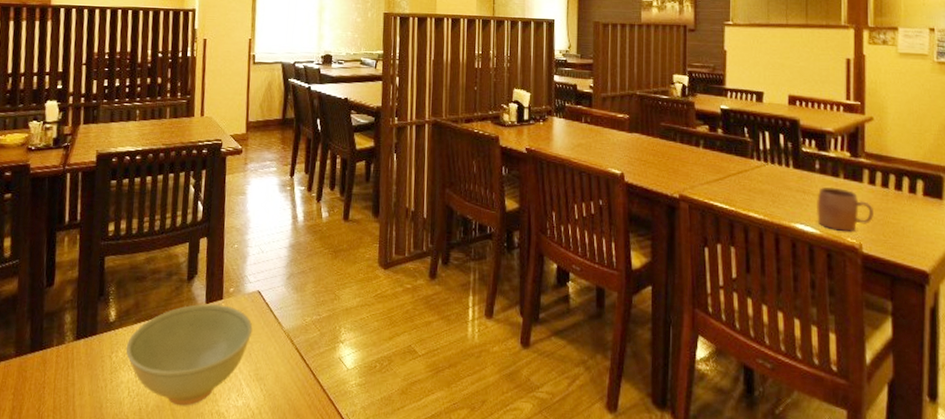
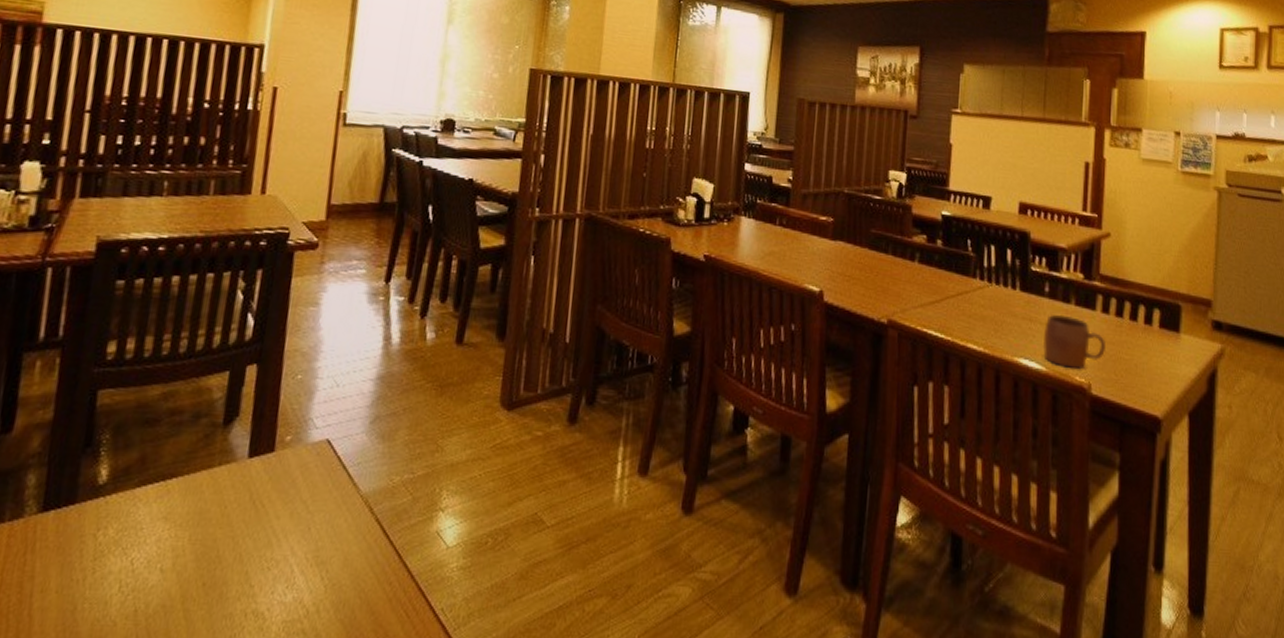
bowl: present [125,304,253,406] -> none [120,458,316,604]

